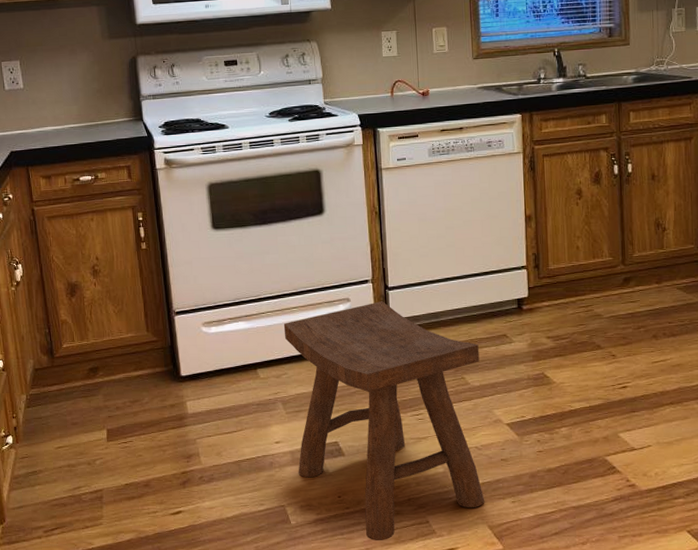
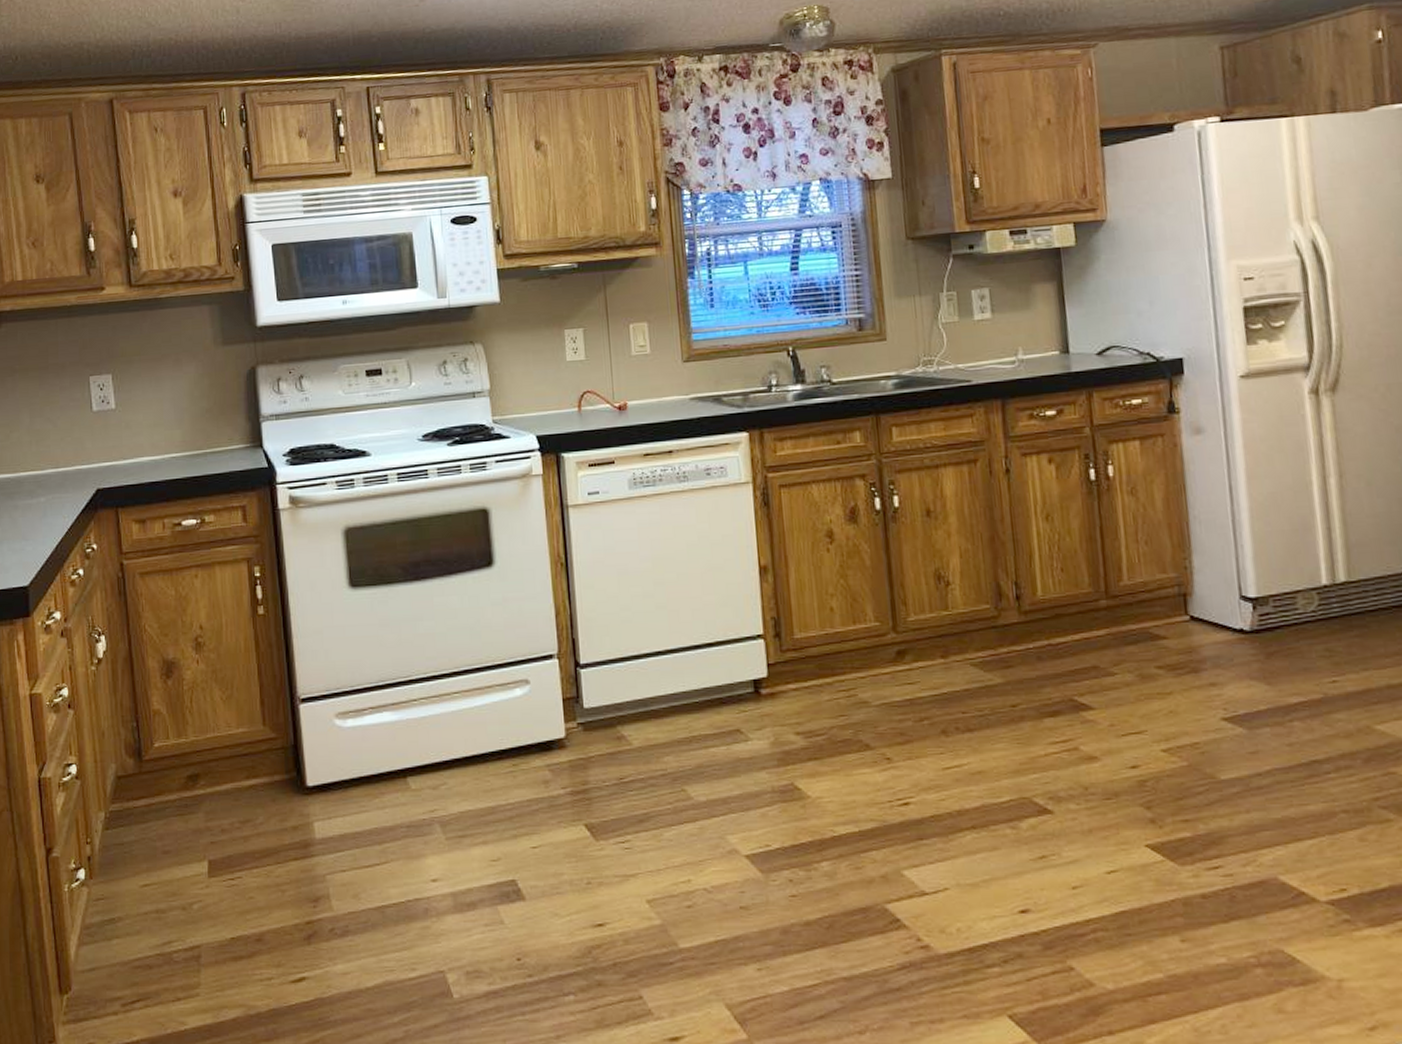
stool: present [283,301,485,541] -> none [441,683,720,1025]

